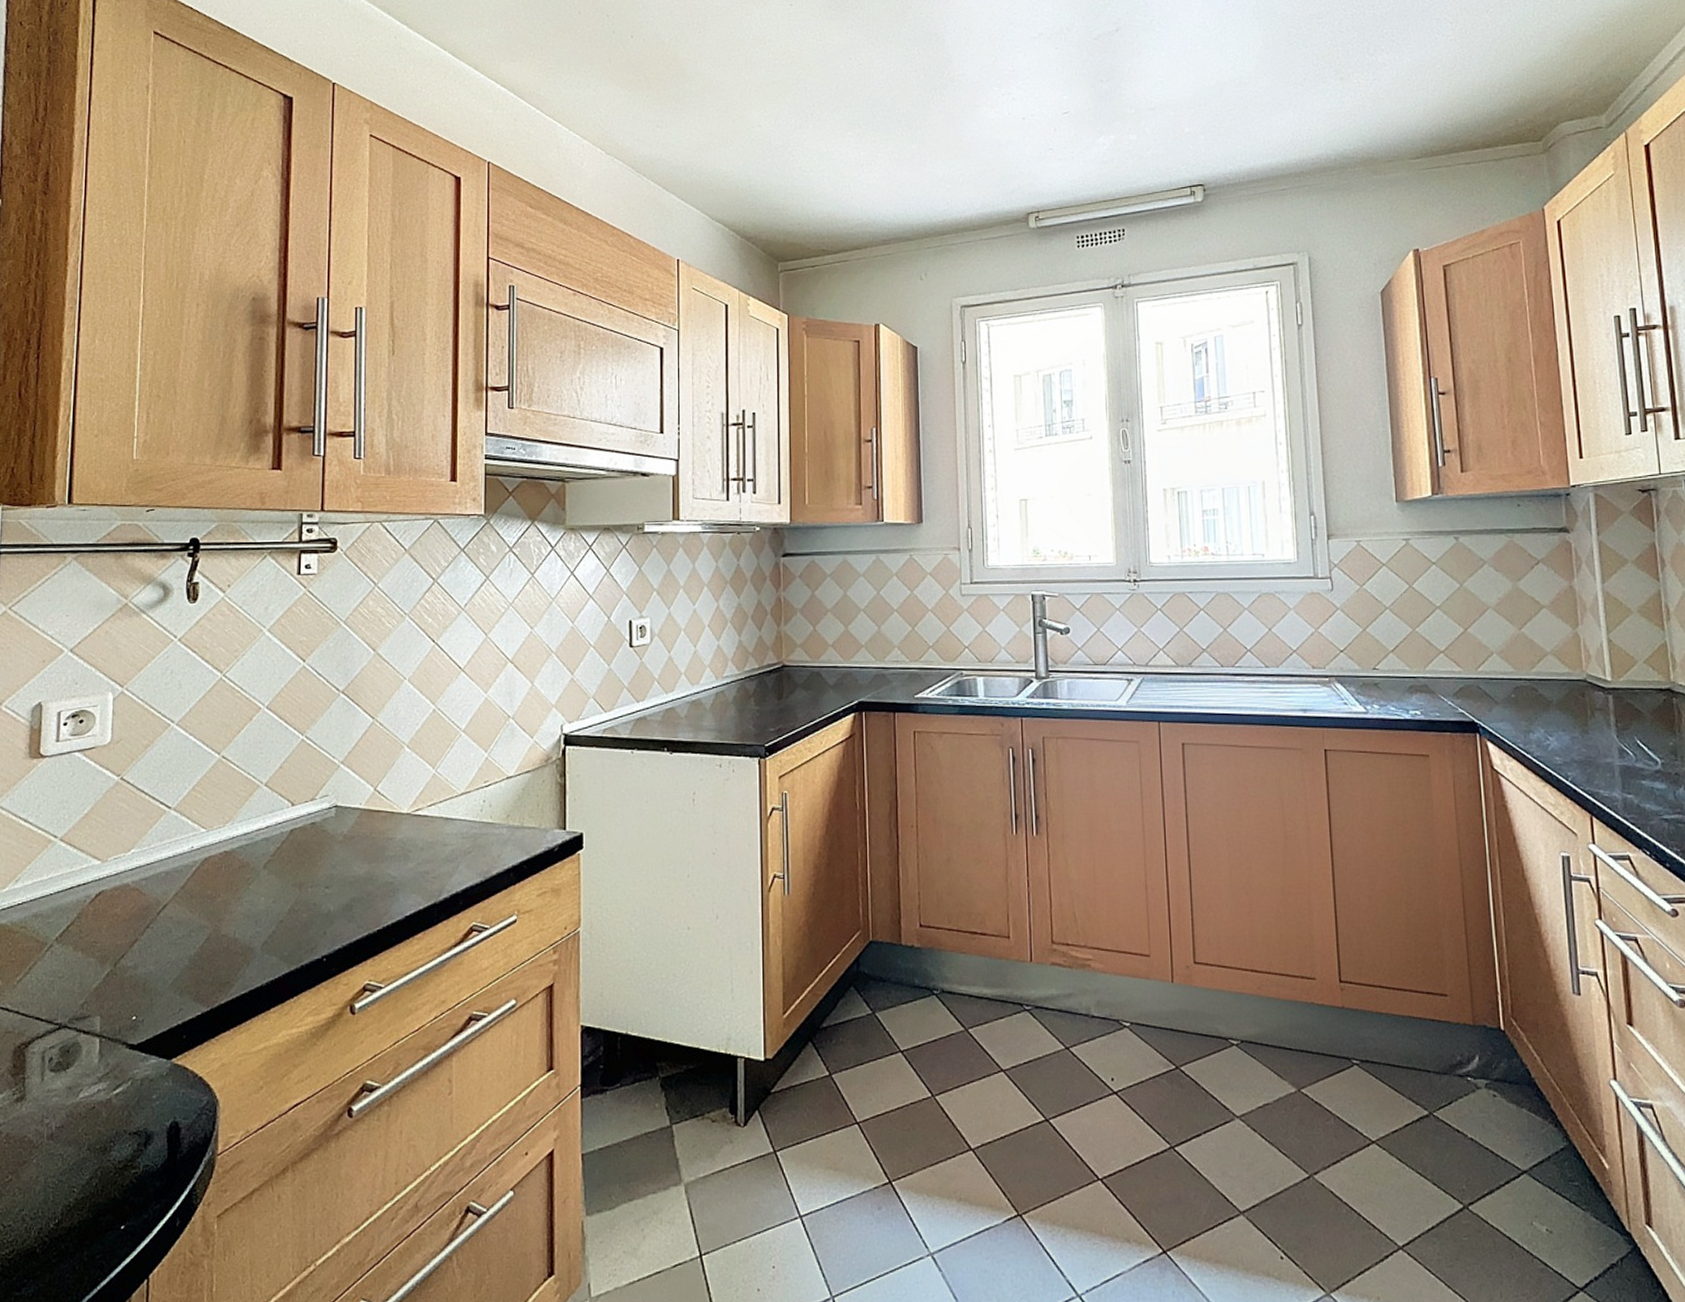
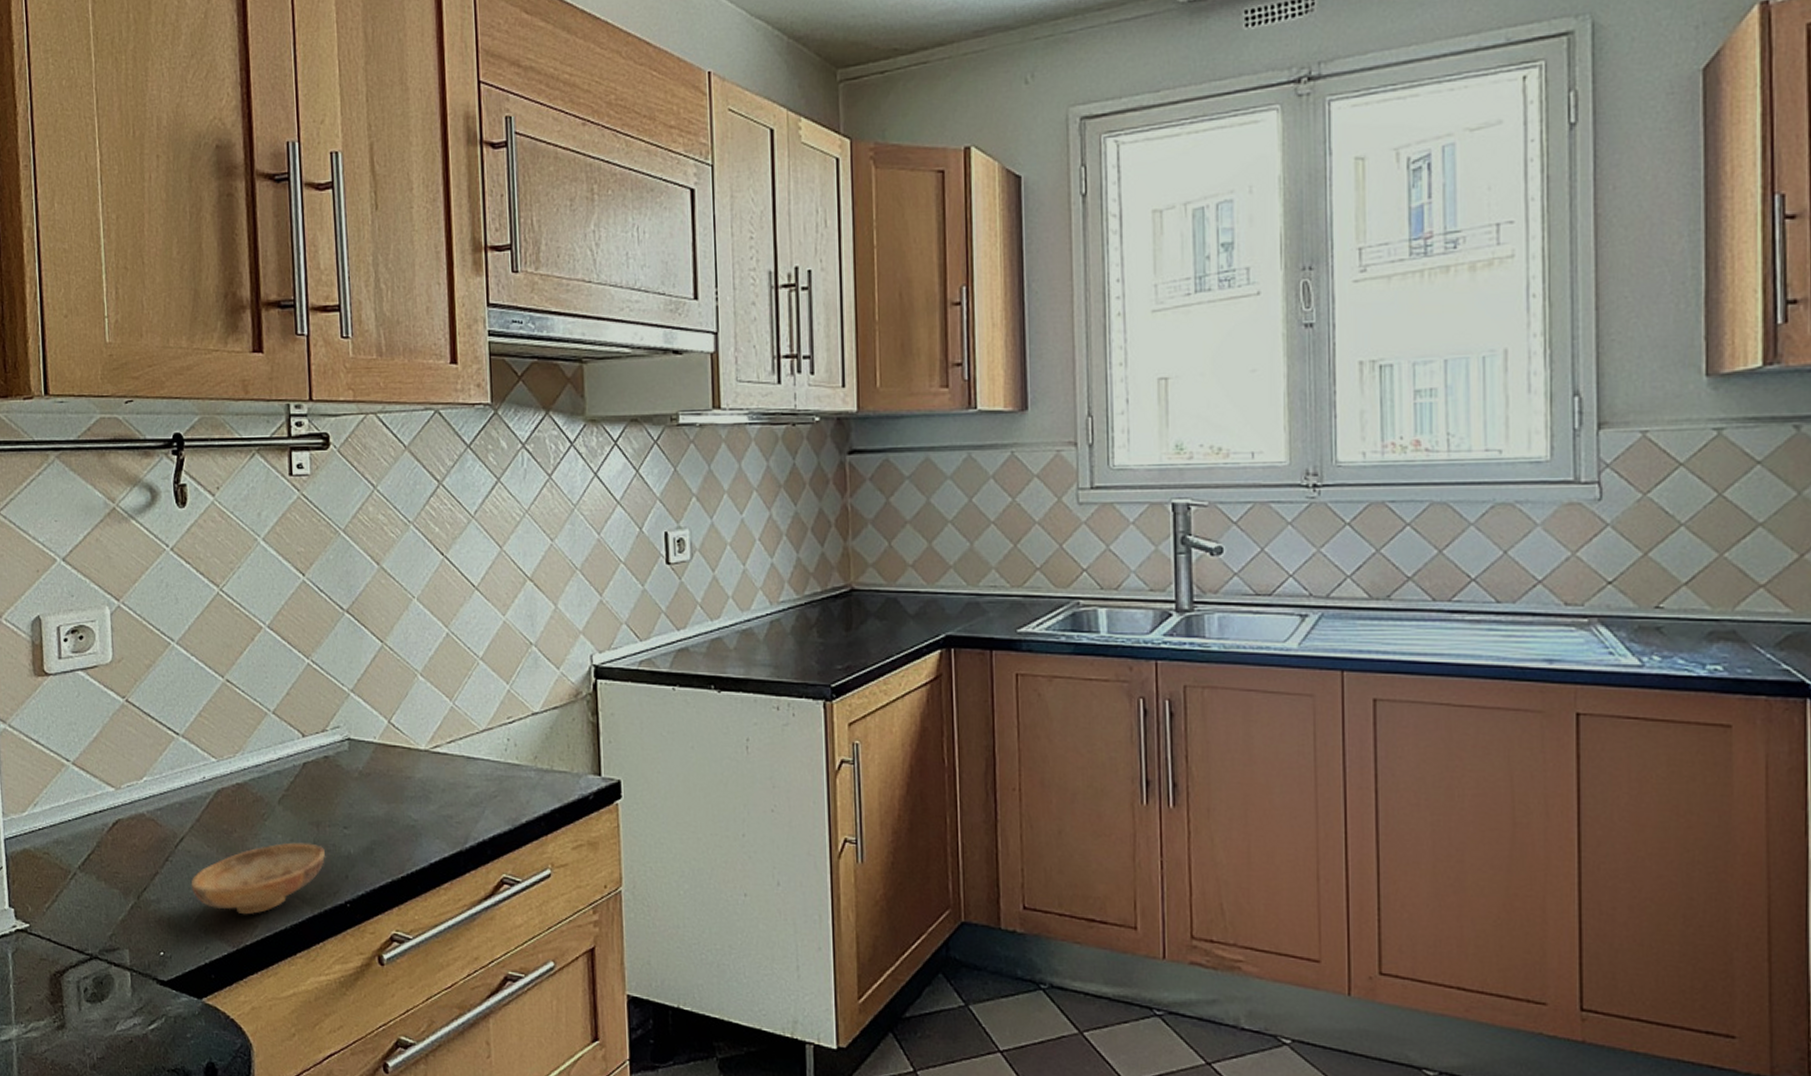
bowl: none [170,903,305,975] -> present [190,842,325,915]

